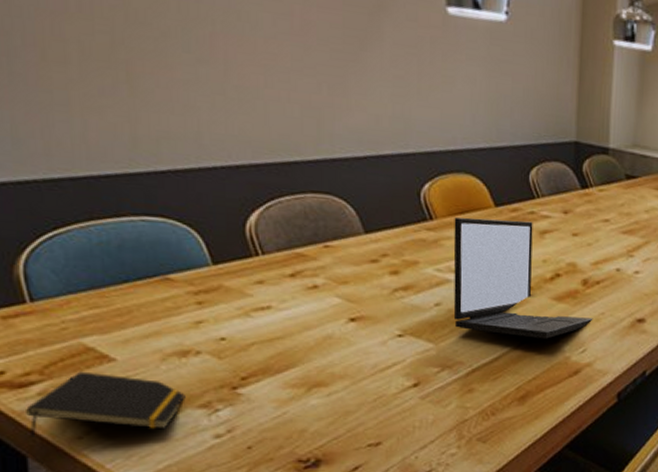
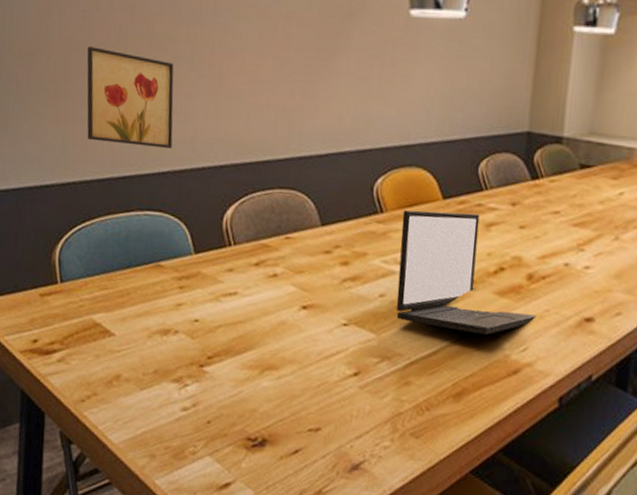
notepad: present [26,371,185,438] -> none [48,343,163,399]
wall art: none [34,12,170,145] -> present [87,46,174,149]

